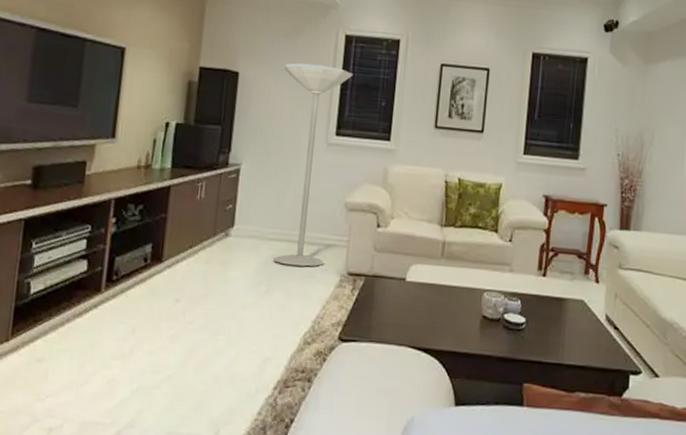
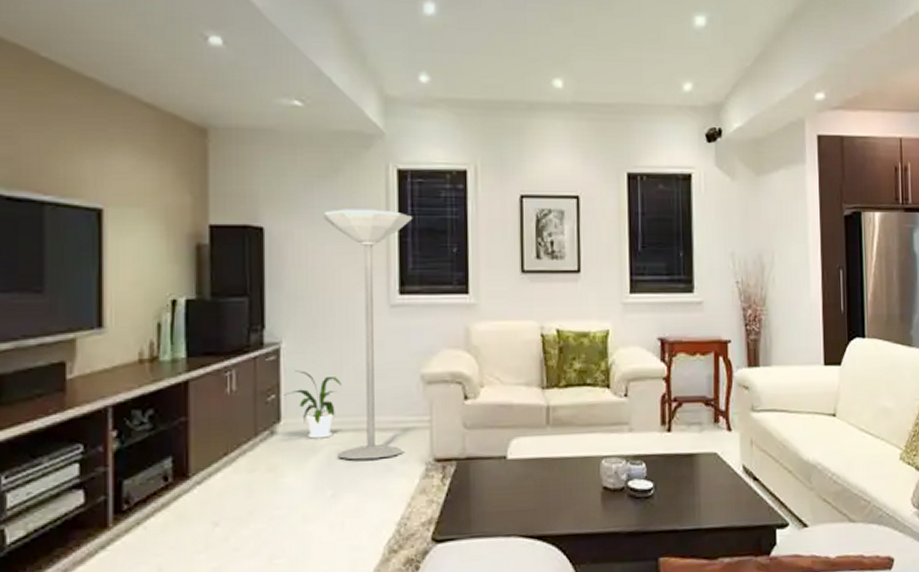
house plant: none [238,187,283,245] -> present [283,370,341,439]

